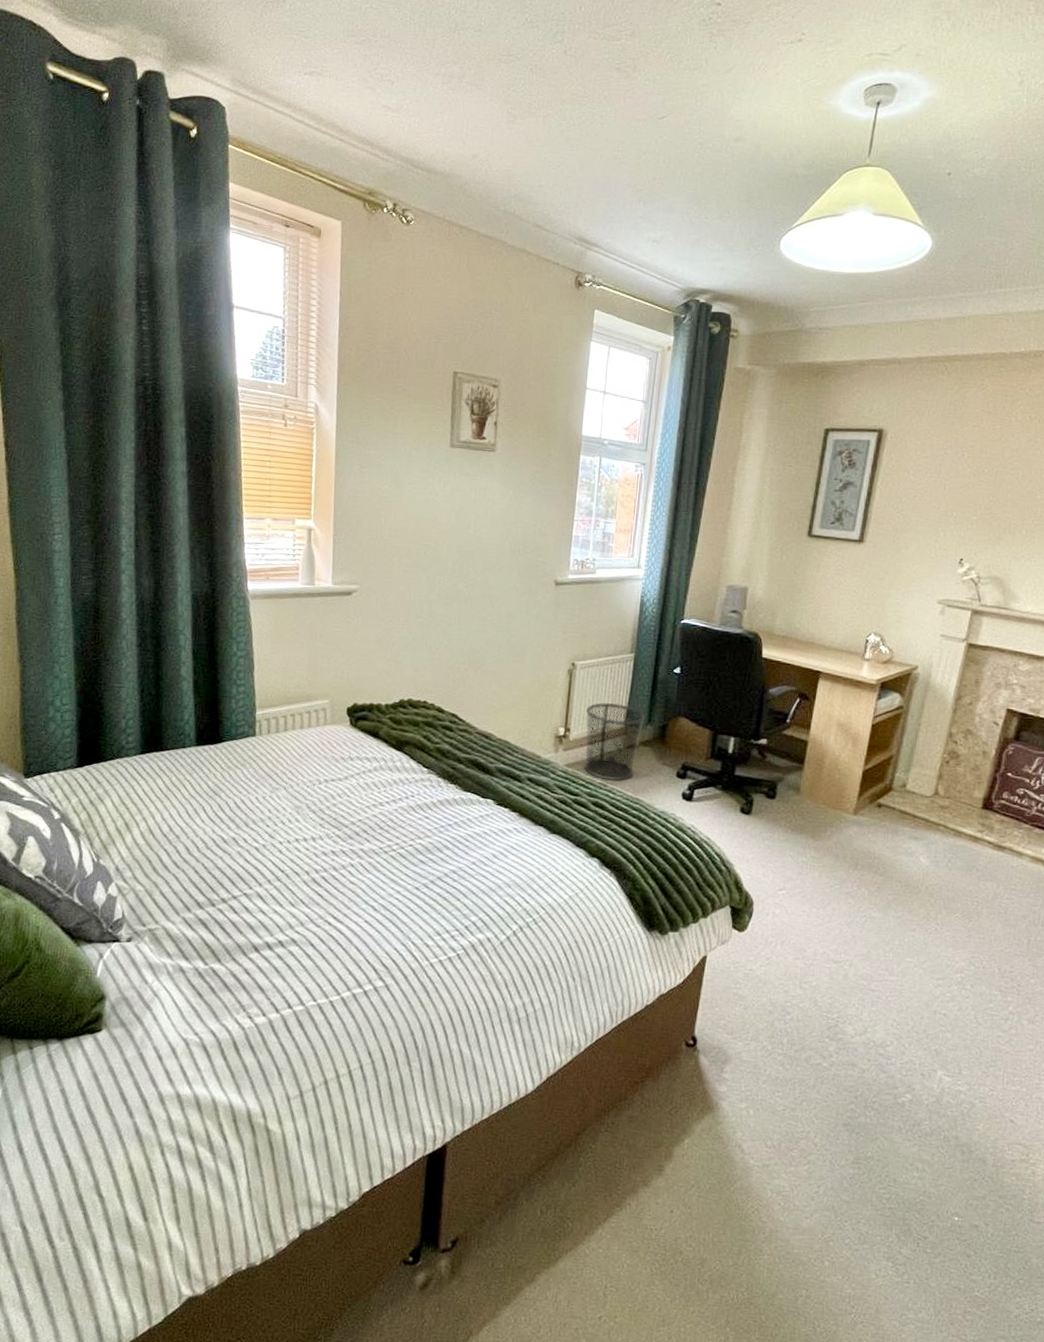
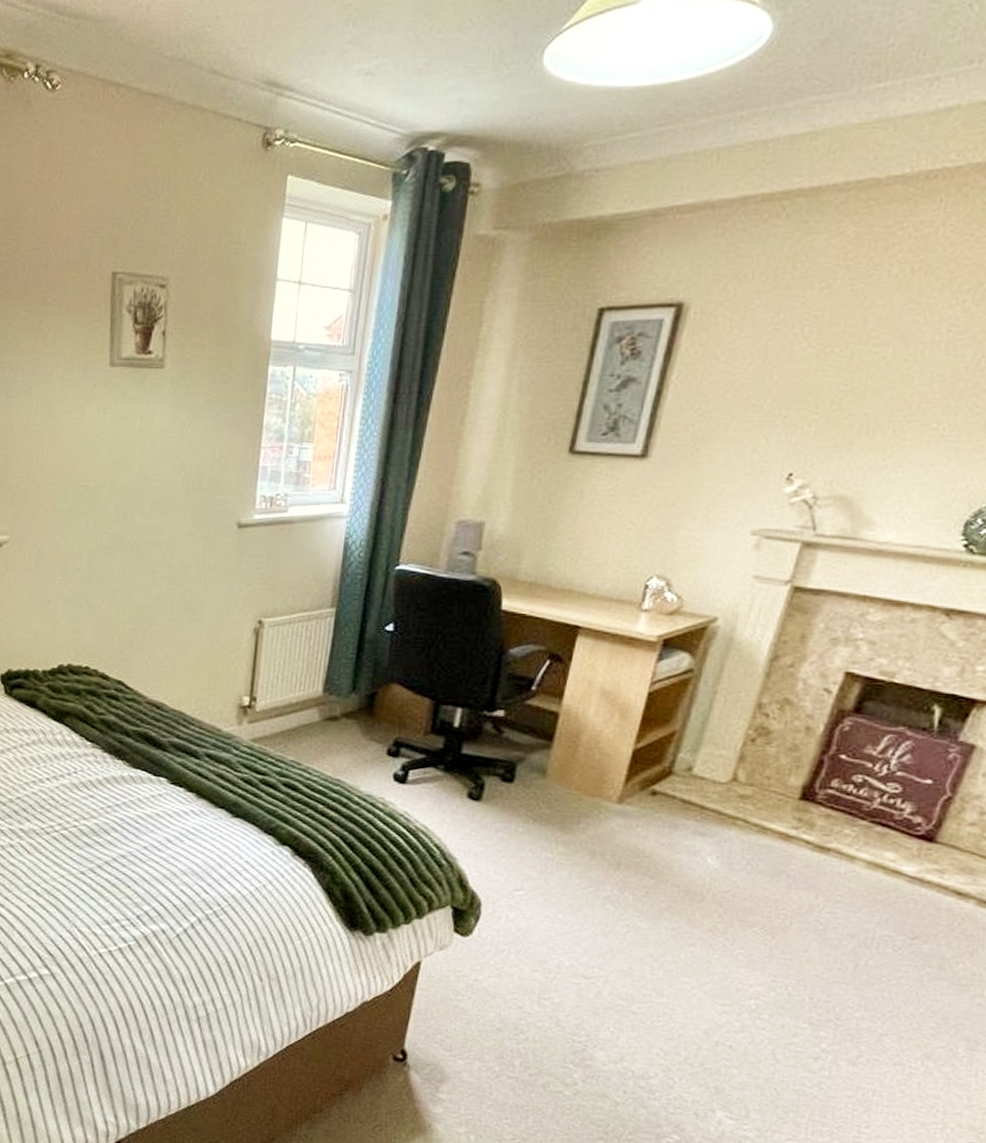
waste bin: present [584,702,645,781] -> none [273,667,348,758]

